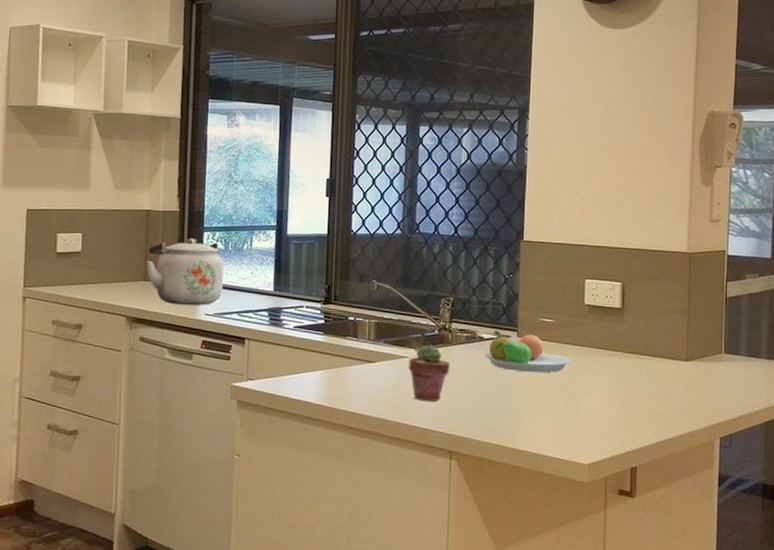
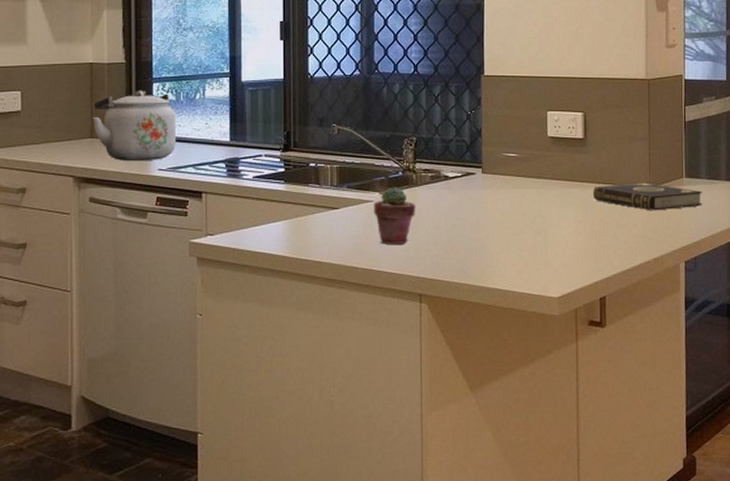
fruit bowl: present [484,330,572,373] -> none [450,168,538,209]
book: none [628,355,742,385] -> present [593,182,703,211]

